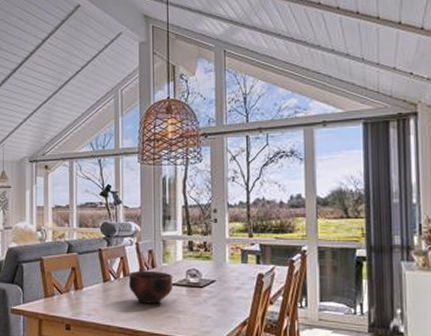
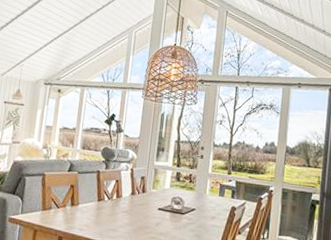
bowl: present [128,270,173,304] -> none [119,194,160,225]

